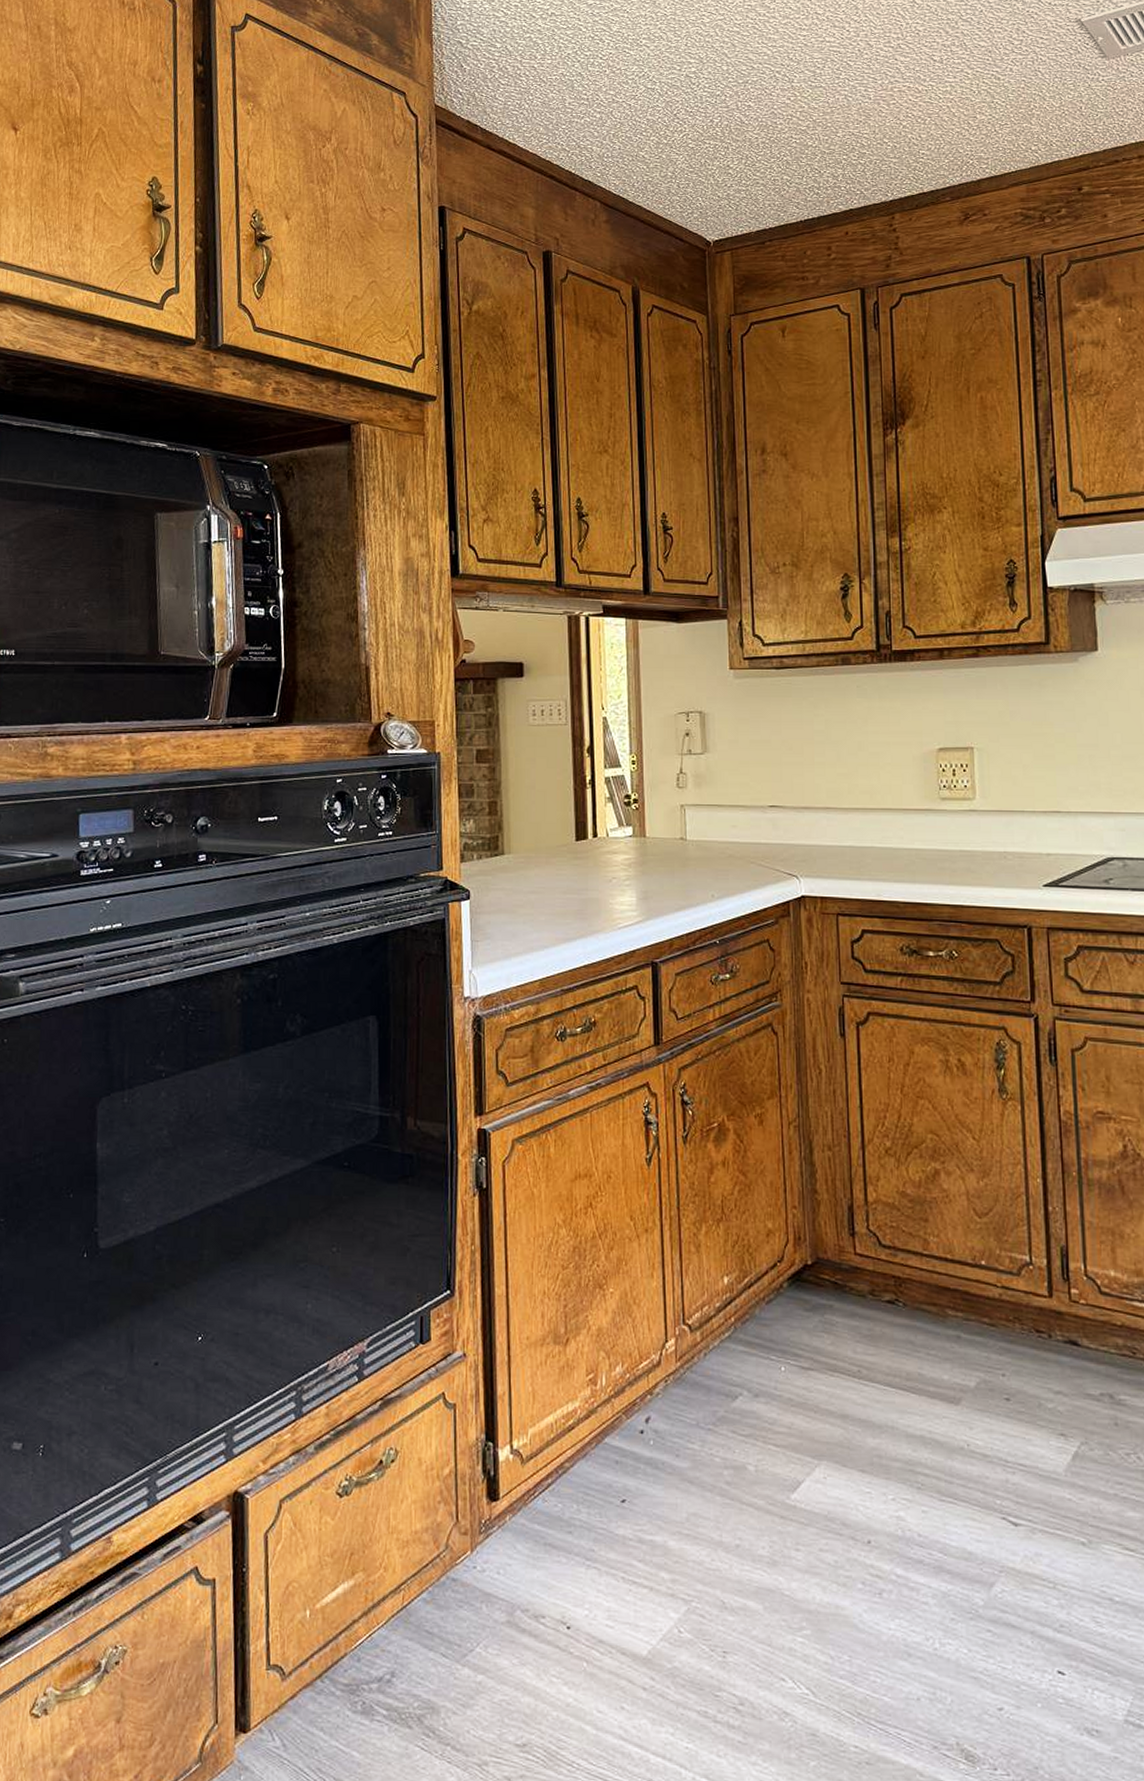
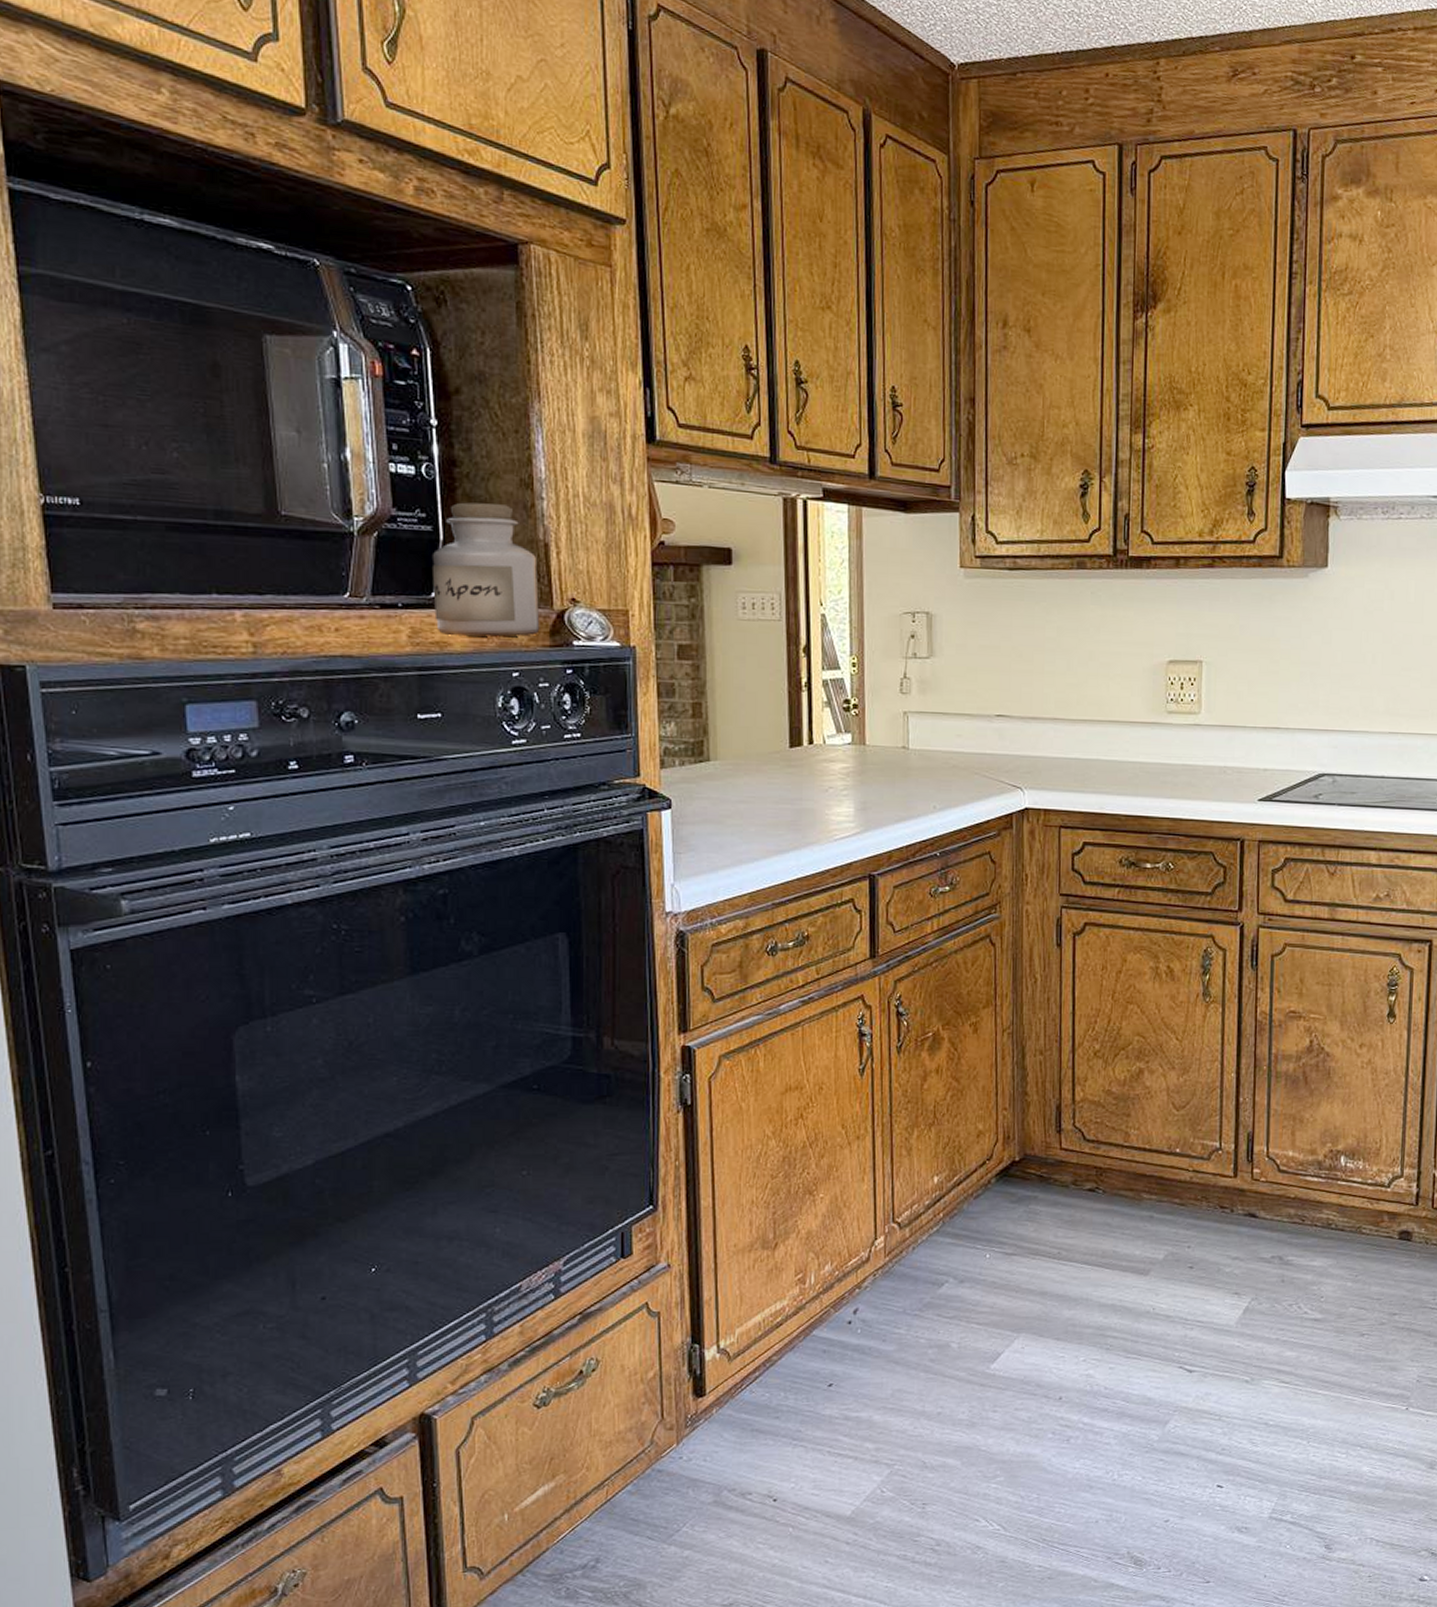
jar: none [274,636,361,749] -> present [431,502,540,637]

